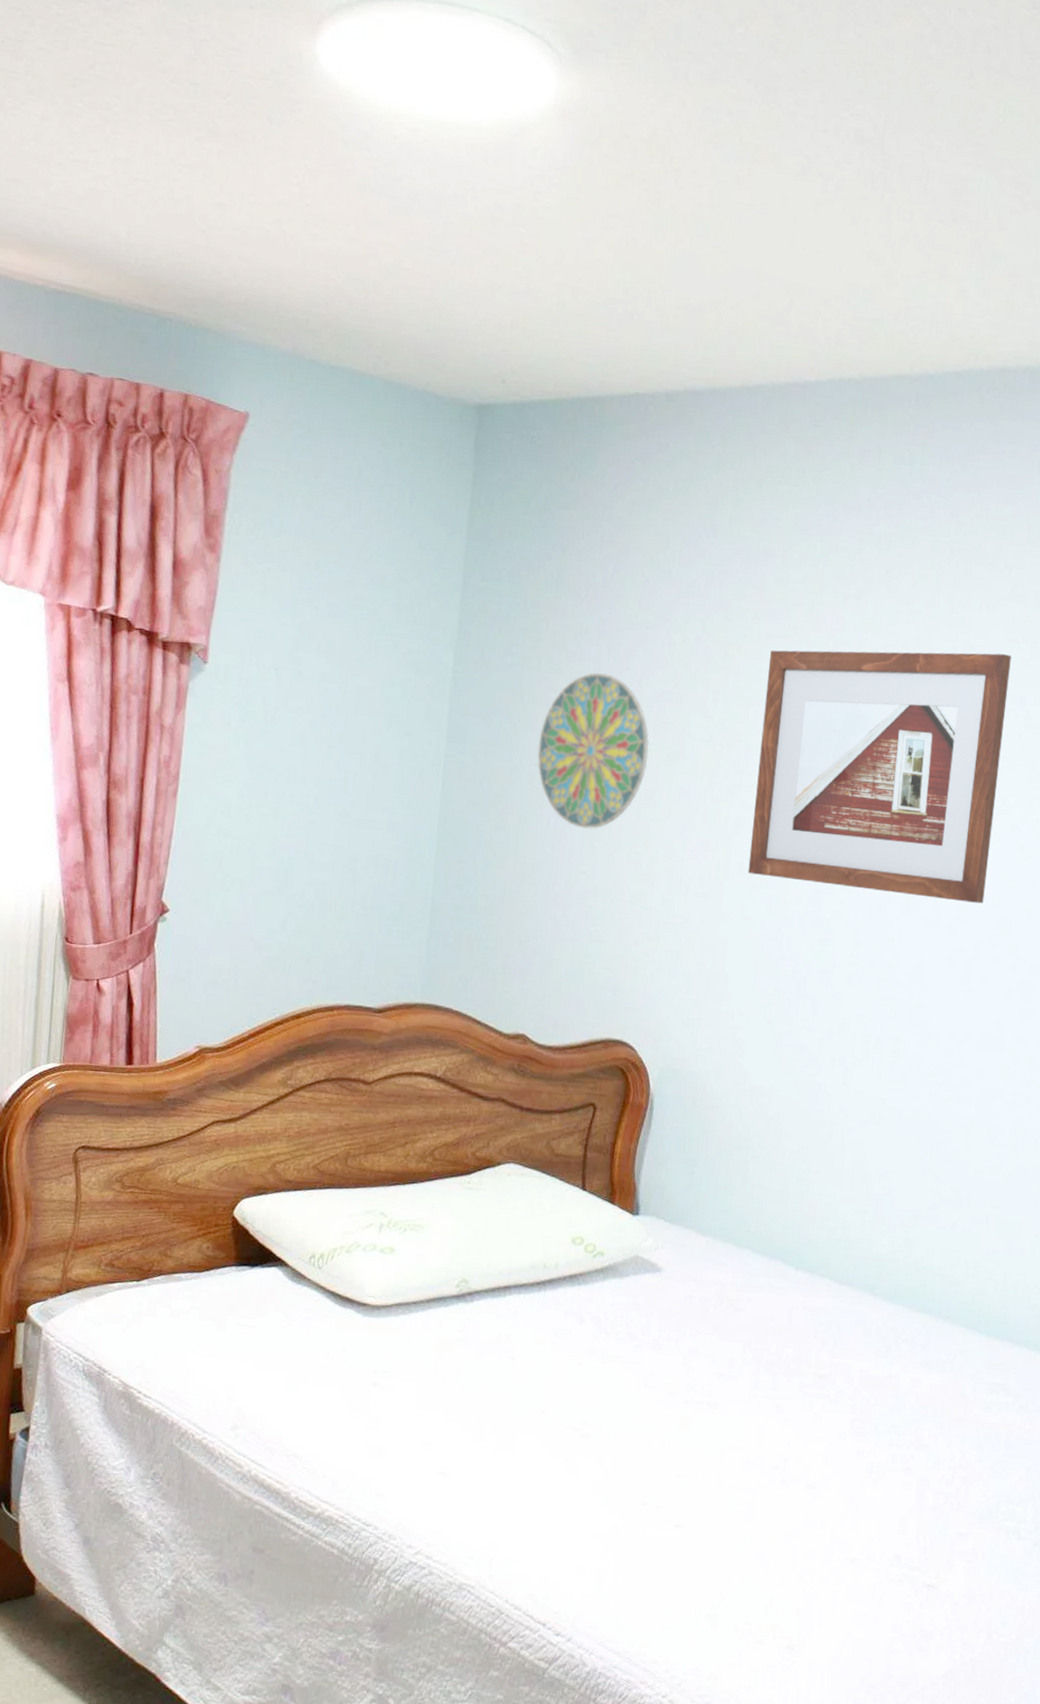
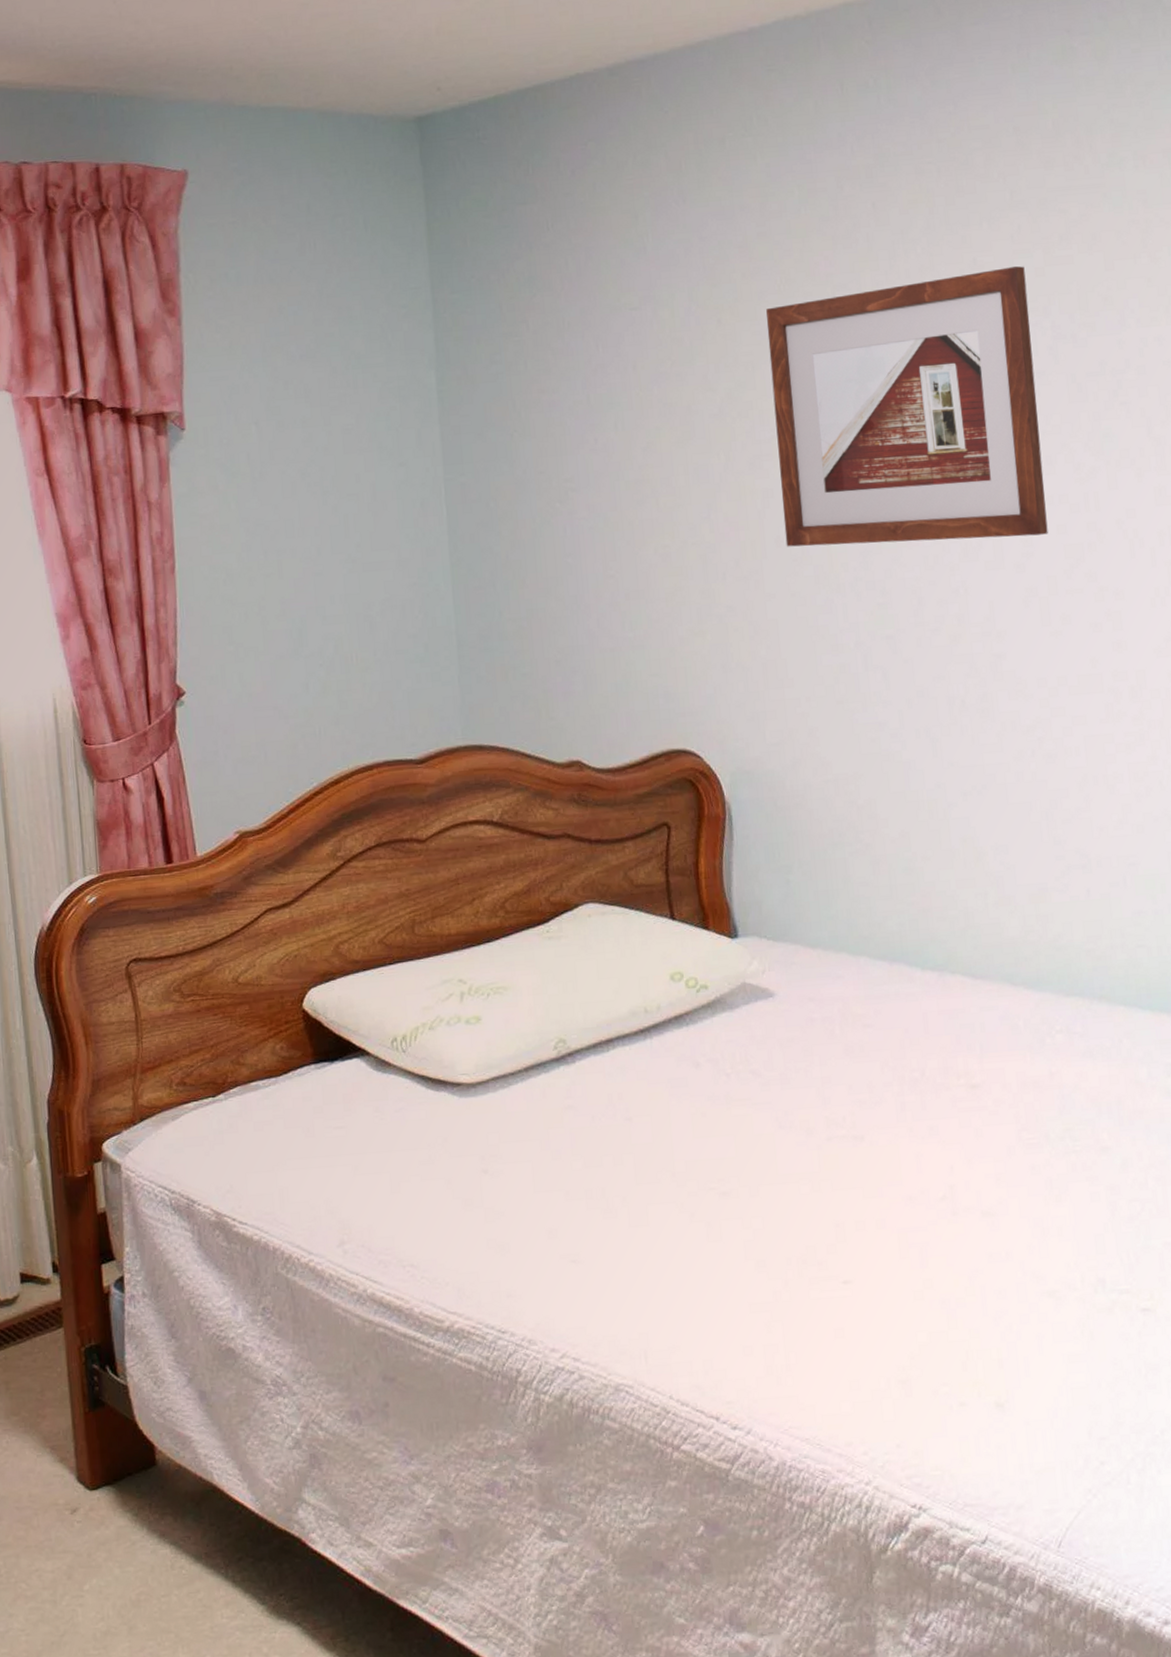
decorative plate: present [537,673,650,829] -> none [539,365,659,531]

